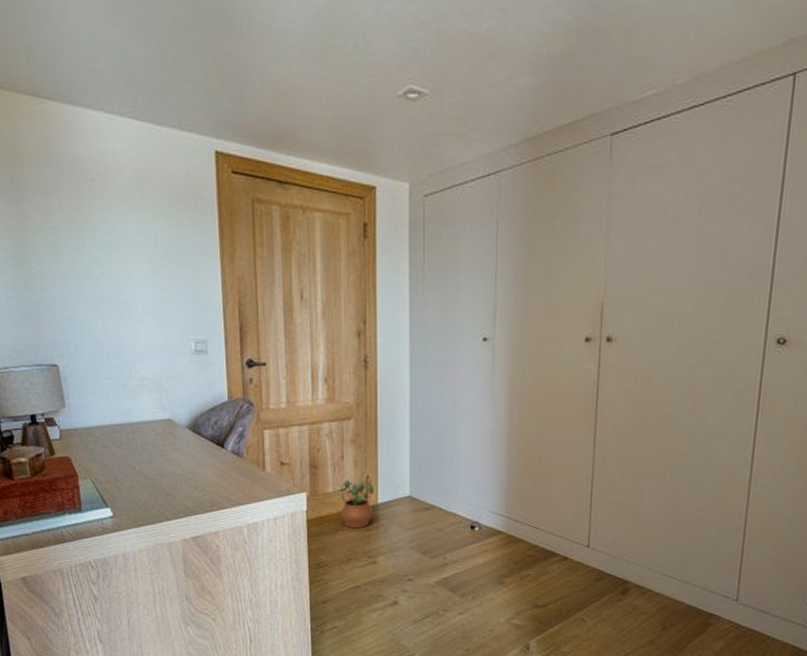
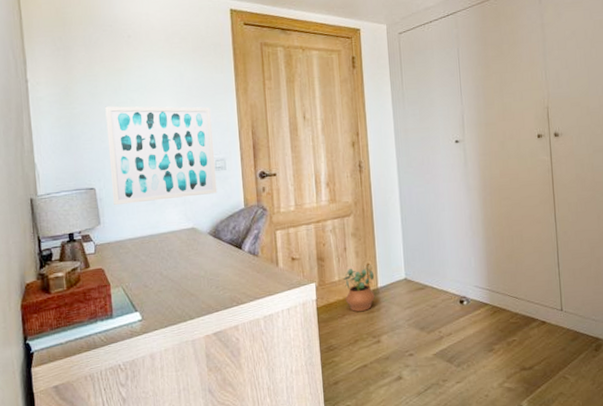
wall art: none [66,267,198,386] -> present [105,106,218,205]

